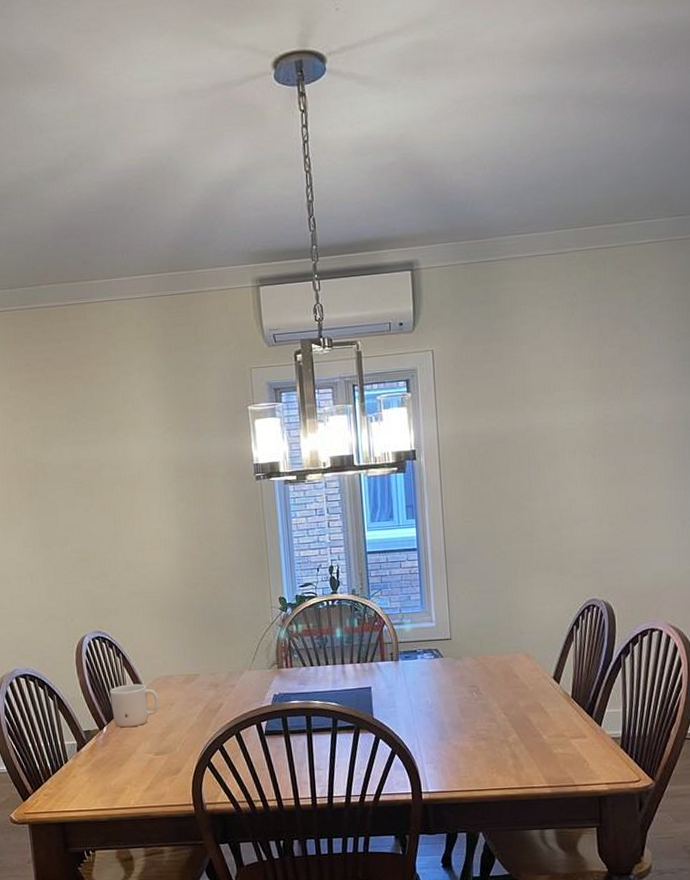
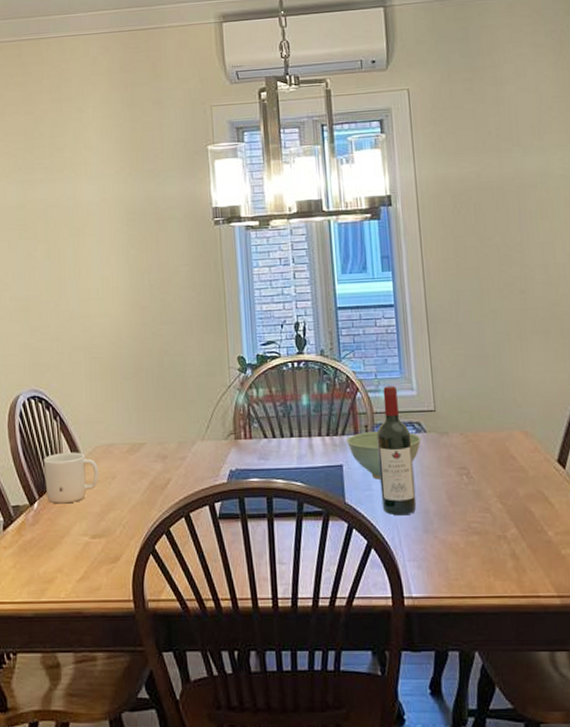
bowl: none [375,657,439,698] -> present [347,431,421,480]
wine bottle: none [400,619,434,727] -> present [376,386,417,516]

